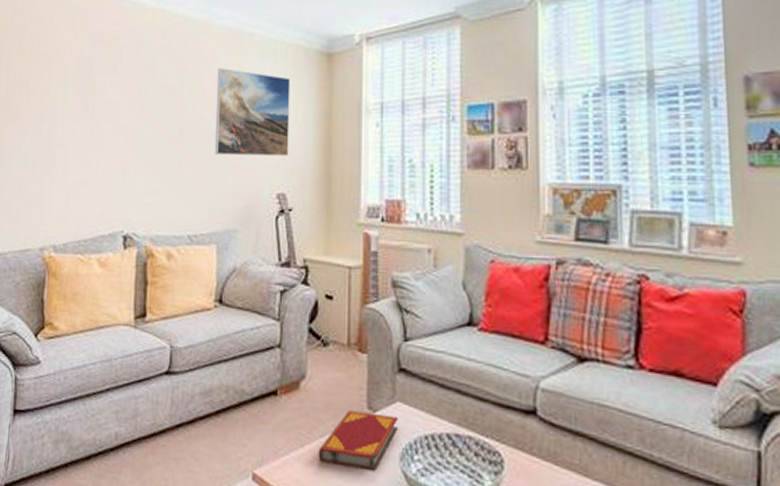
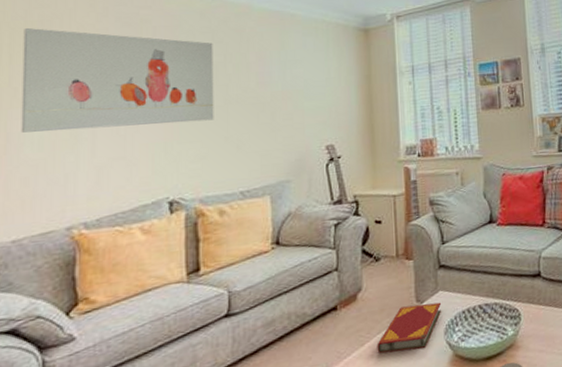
wall art: none [11,43,172,151] -> present [21,28,214,133]
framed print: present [214,68,291,157] -> none [261,44,335,119]

